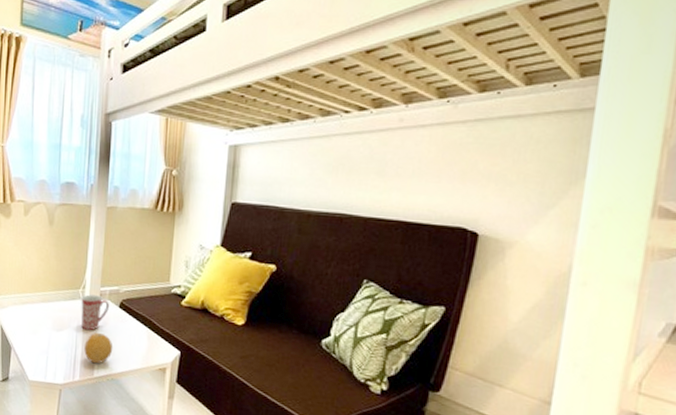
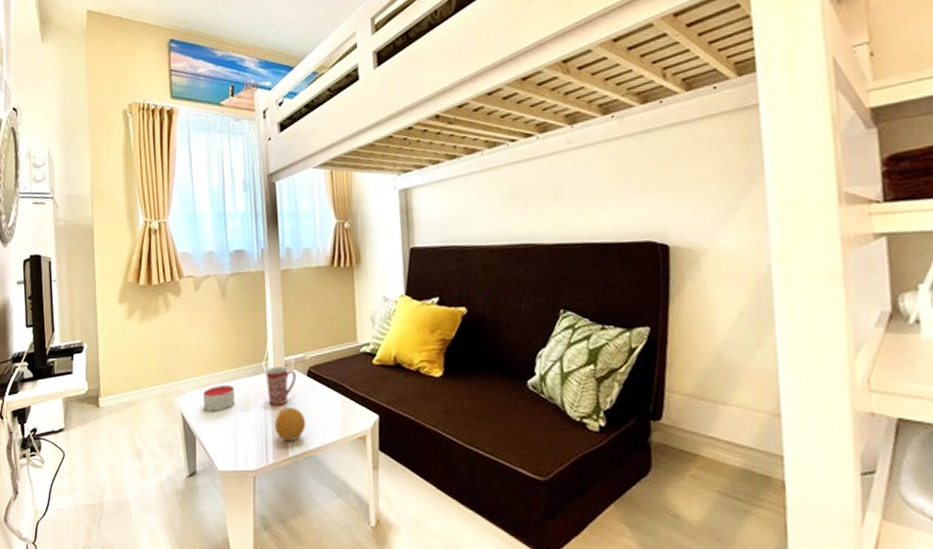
candle: none [22,304,51,328] -> present [203,385,235,412]

